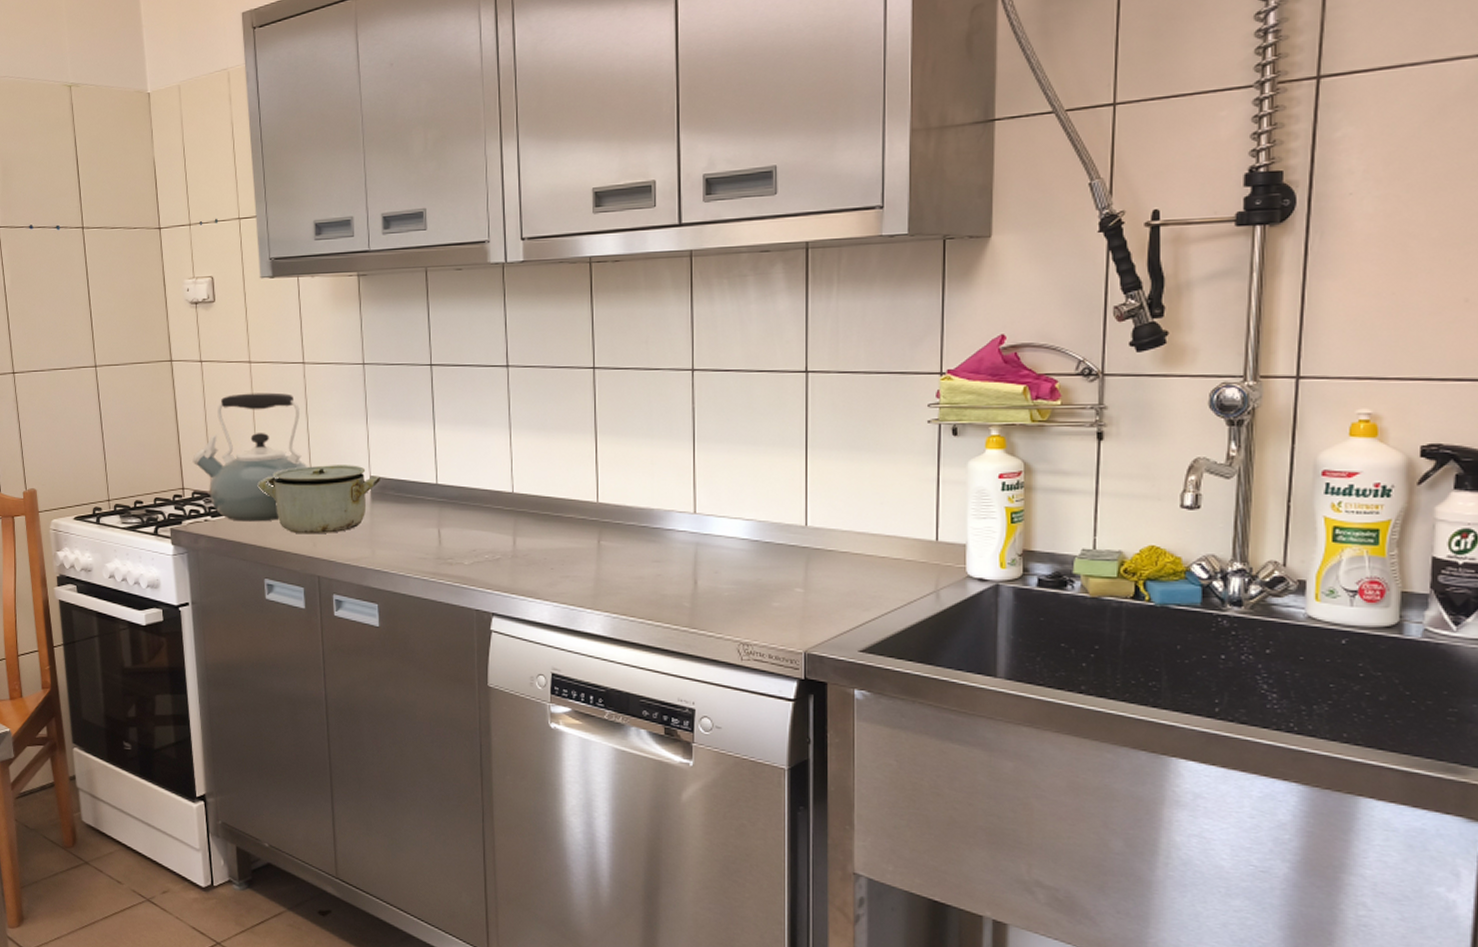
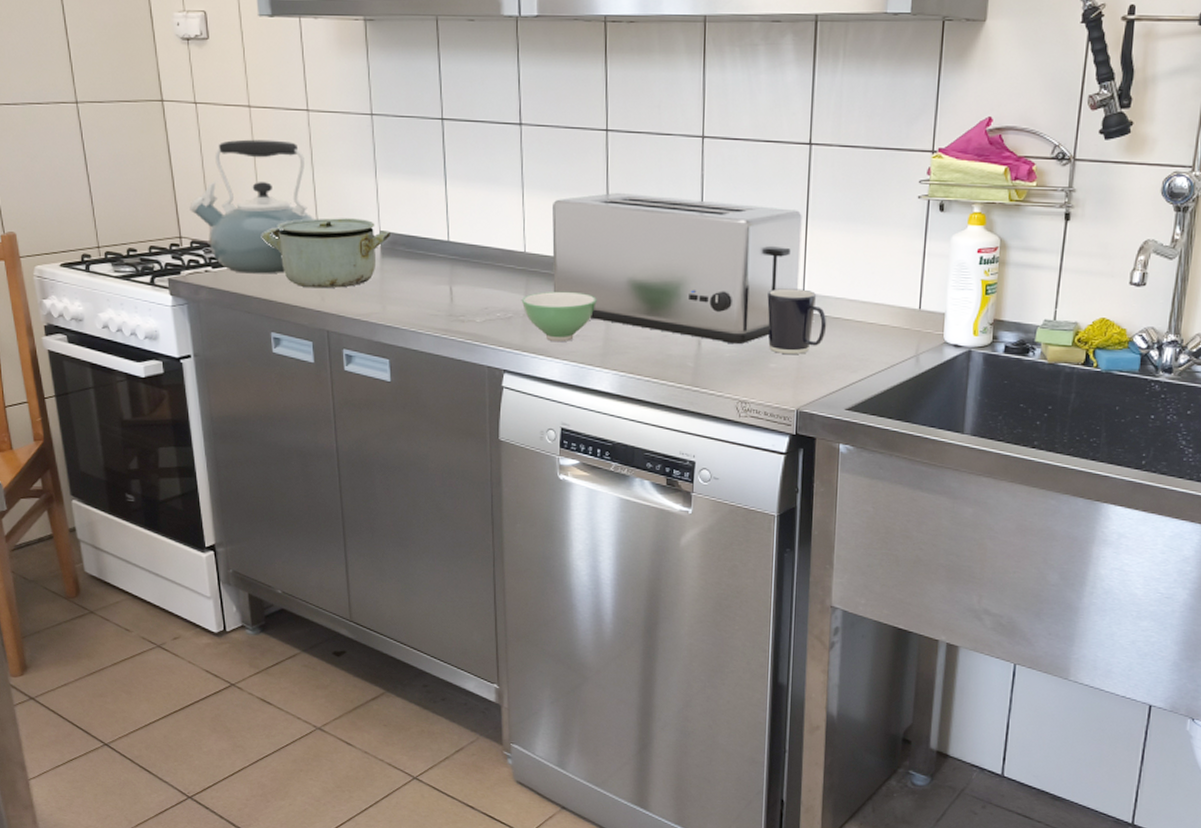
bowl: none [509,531,587,584] -> present [521,291,597,343]
toaster: none [540,429,801,583] -> present [552,192,802,345]
mug: none [767,522,834,592] -> present [767,288,827,354]

